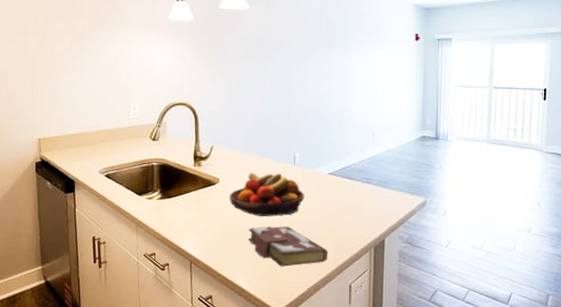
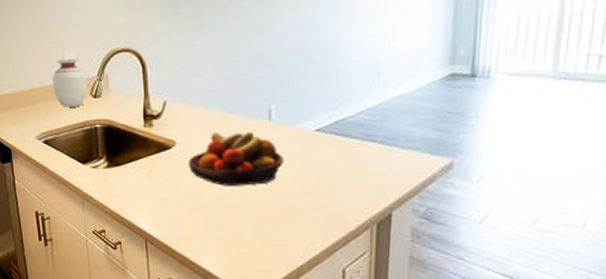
vase: none [118,108,148,148] -> present [53,59,87,107]
book: present [247,226,328,267] -> none [212,197,315,247]

